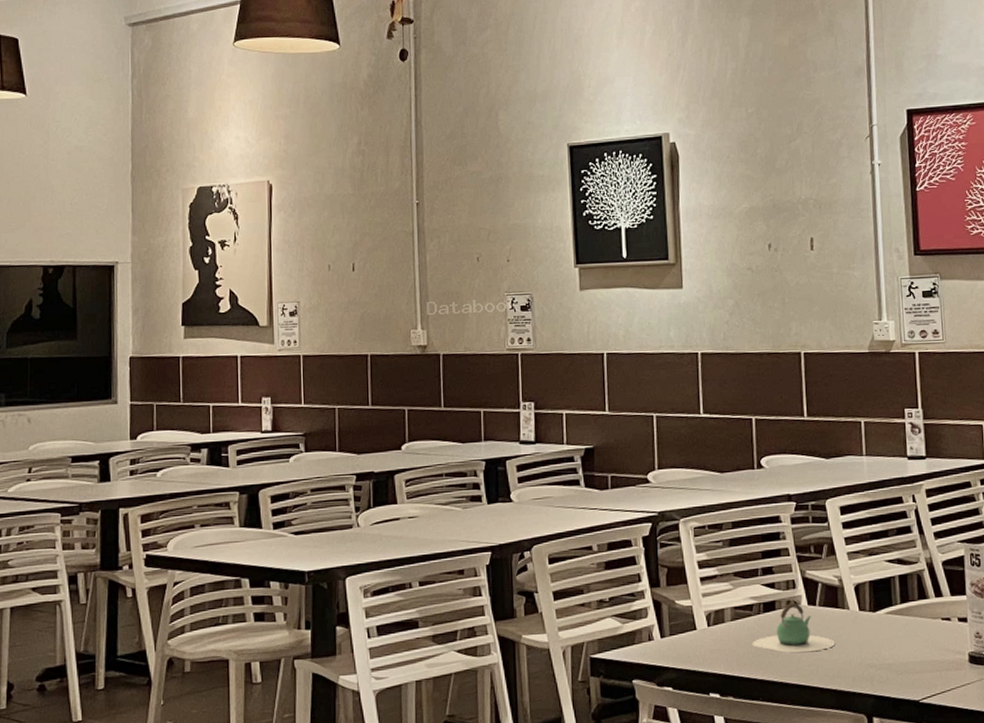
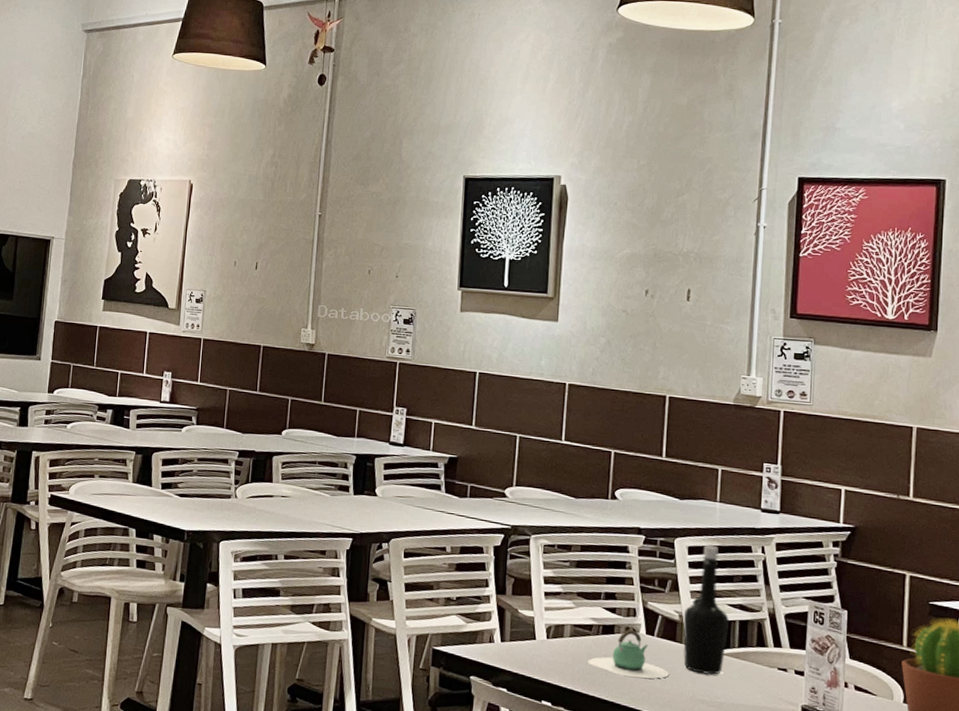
bottle: none [843,502,889,637] -> present [682,546,729,675]

